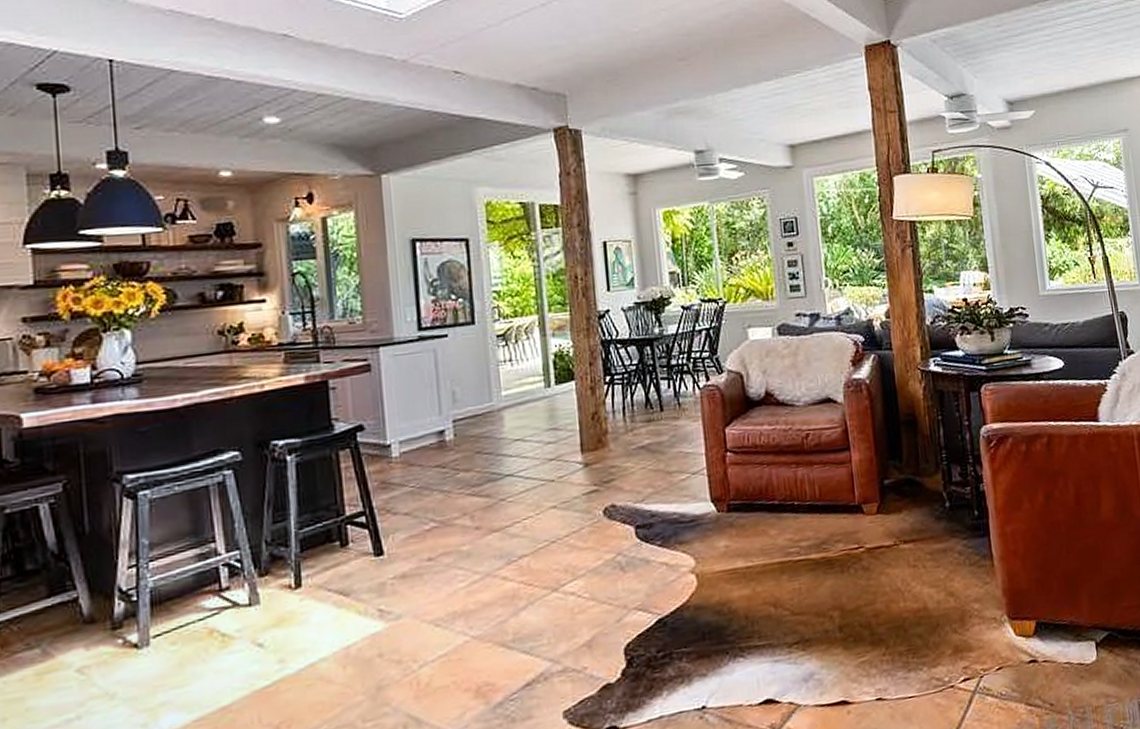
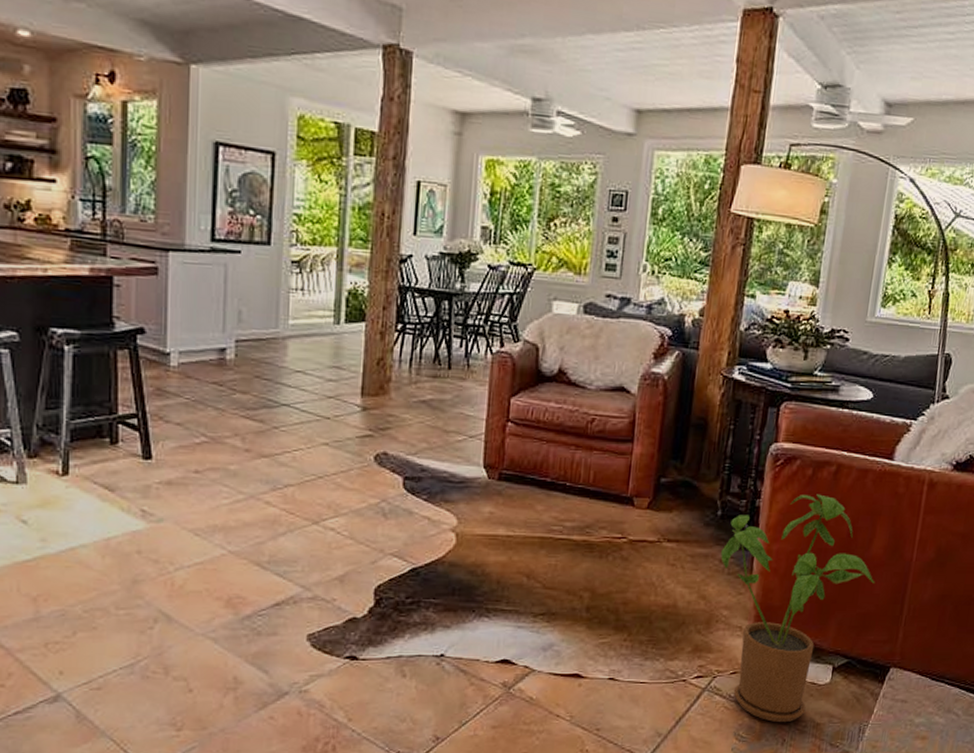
house plant: none [958,467,1114,715] -> present [721,494,875,723]

